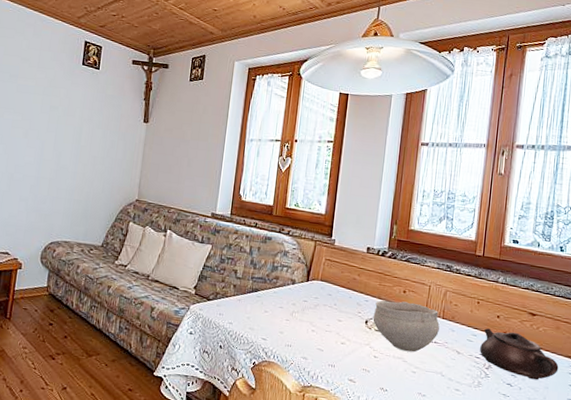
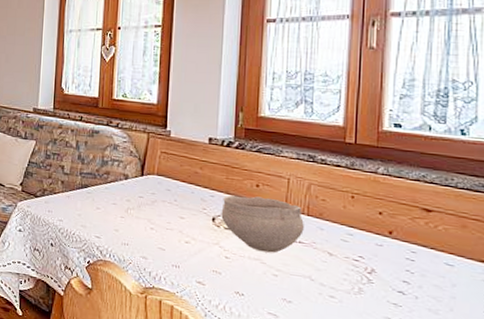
teapot: present [480,328,559,380] -> none [359,227,469,288]

